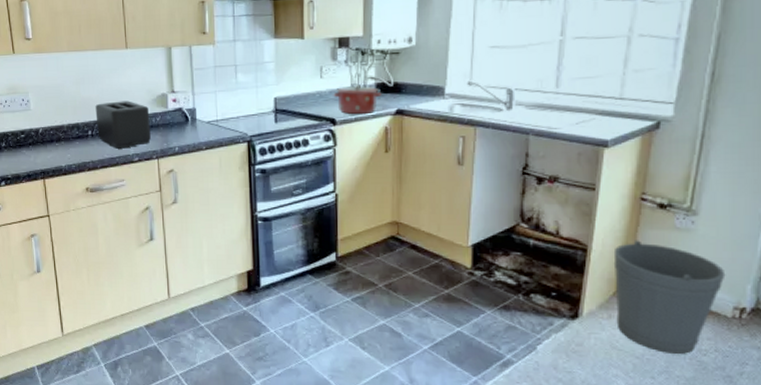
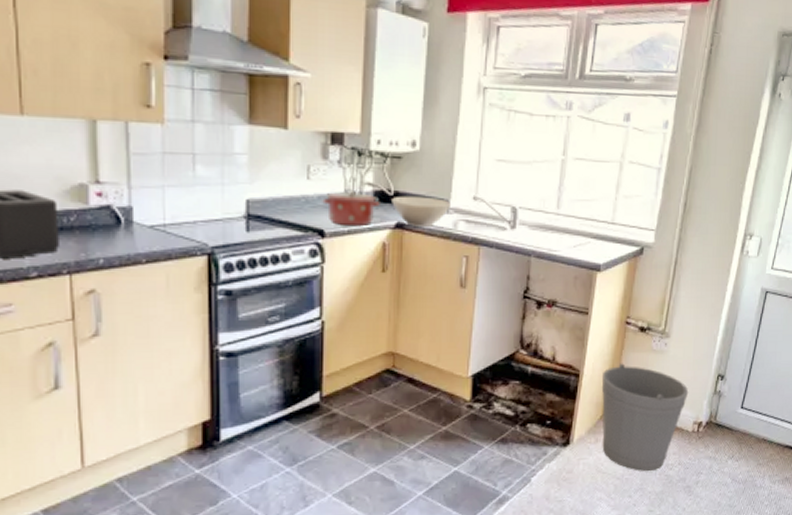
bowl: none [392,85,447,112] -> present [392,196,452,227]

